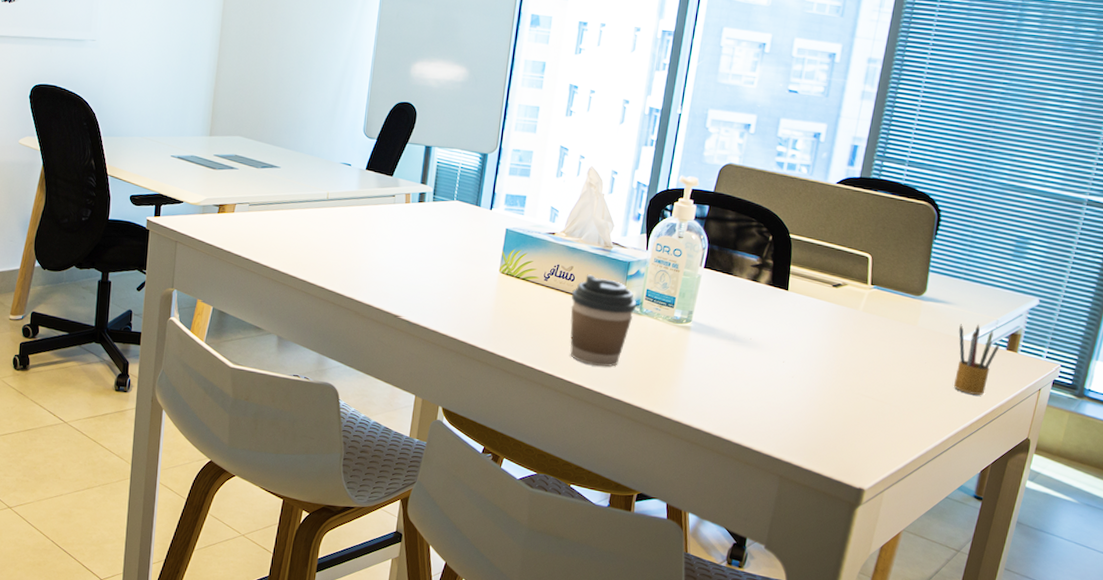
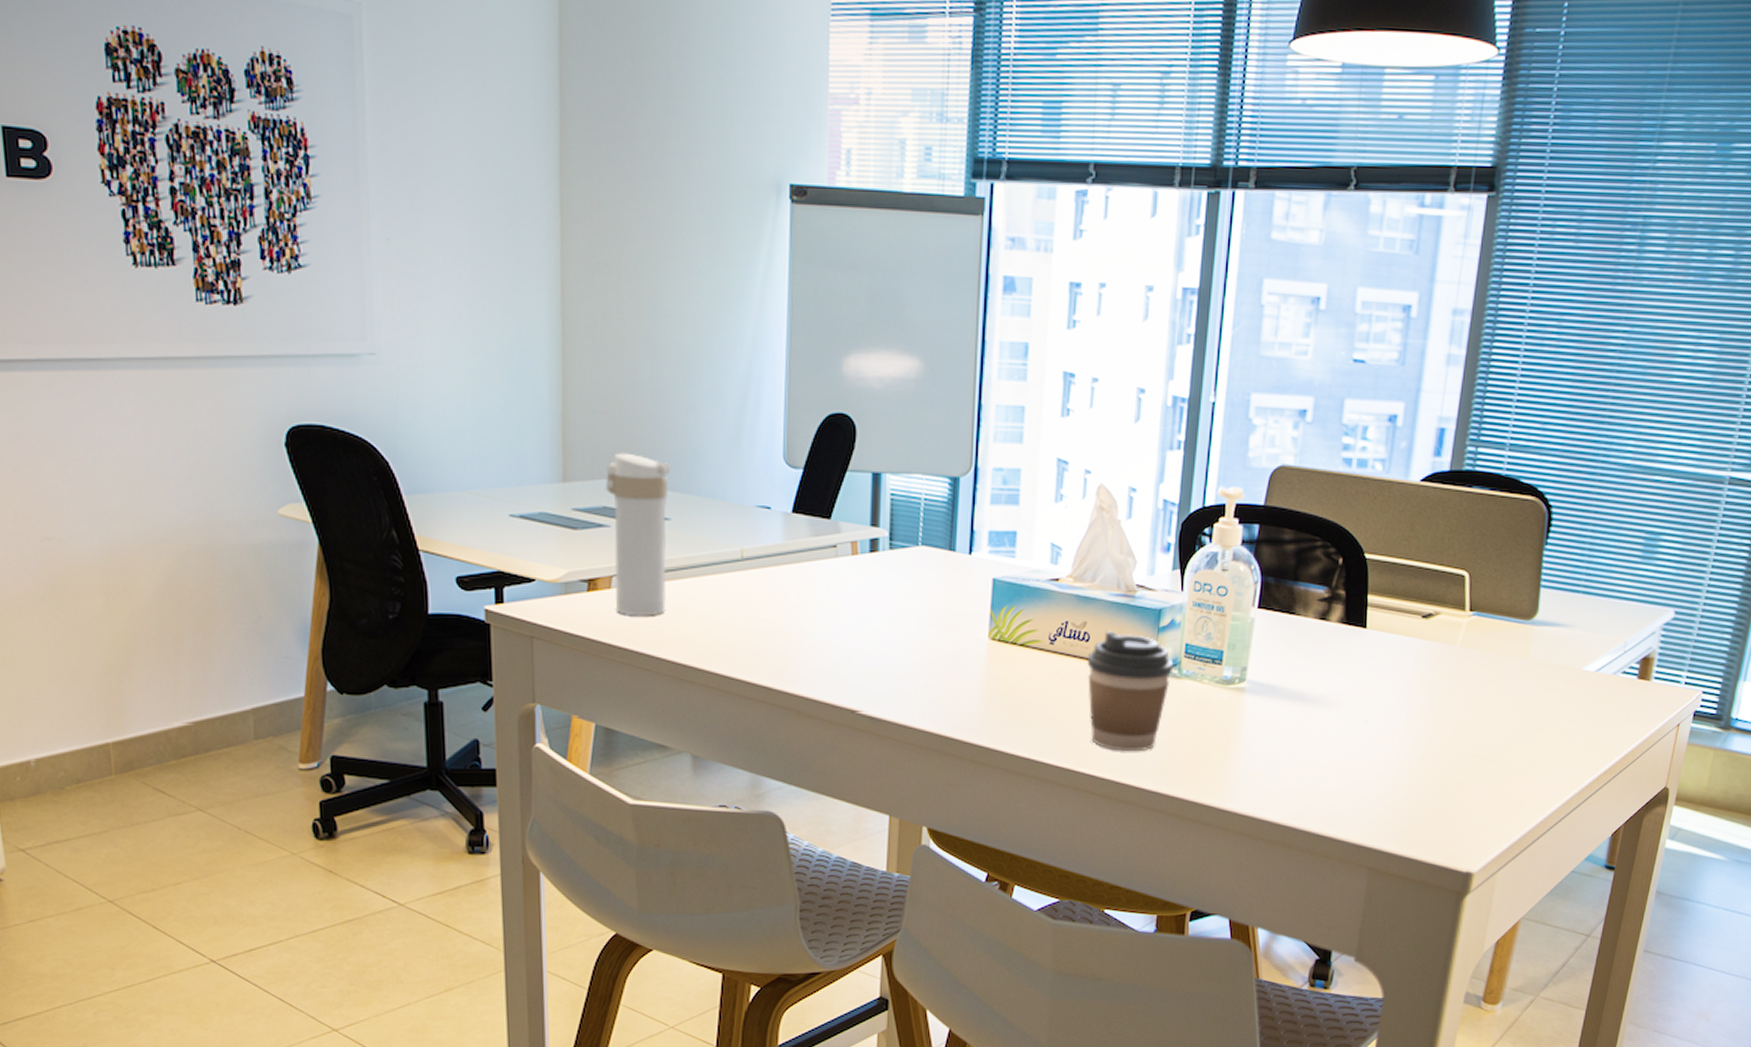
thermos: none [235,118,285,234] -> present [605,453,672,616]
pencil box: present [953,324,1000,395] -> none [1575,649,1629,739]

